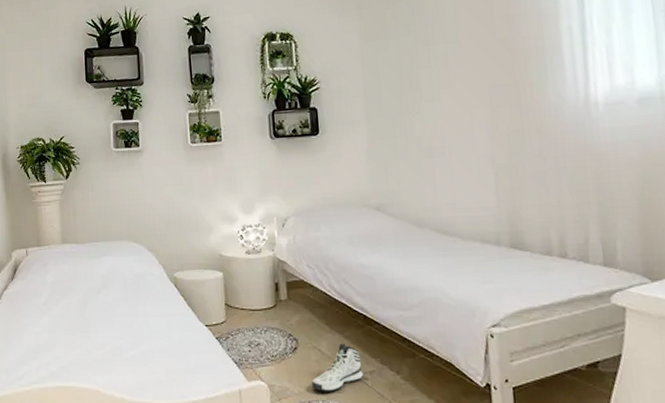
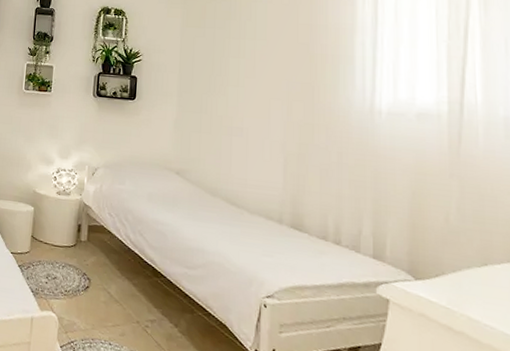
sneaker: present [311,343,363,392] -> none [97,289,145,334]

